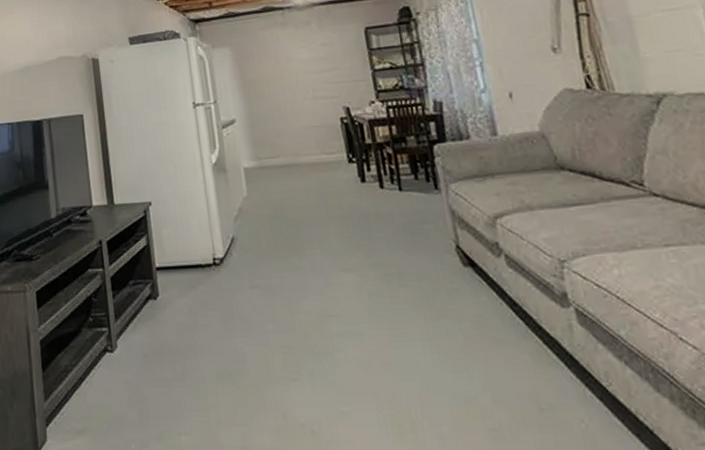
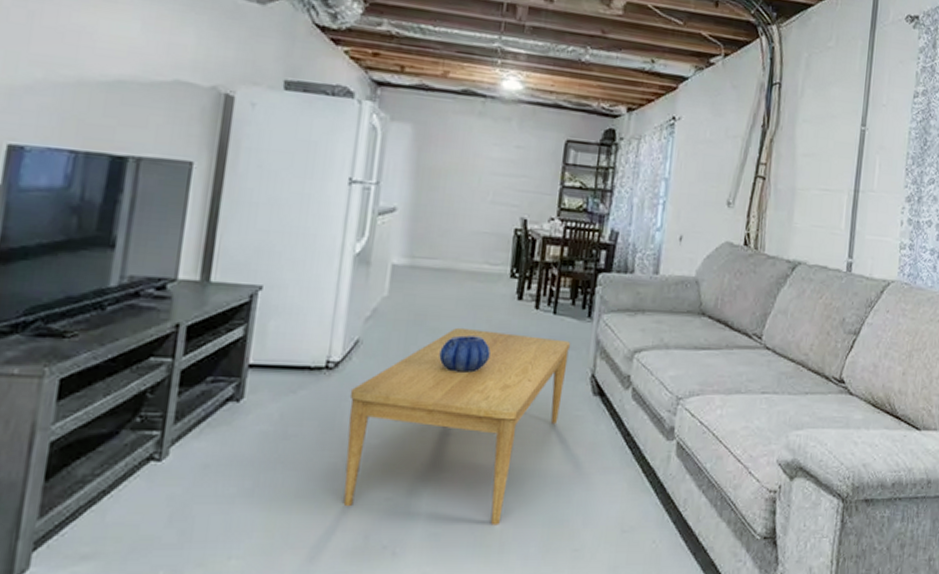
coffee table: none [238,214,435,404] -> present [343,327,571,525]
decorative bowl: none [303,221,351,257] -> present [439,335,491,373]

